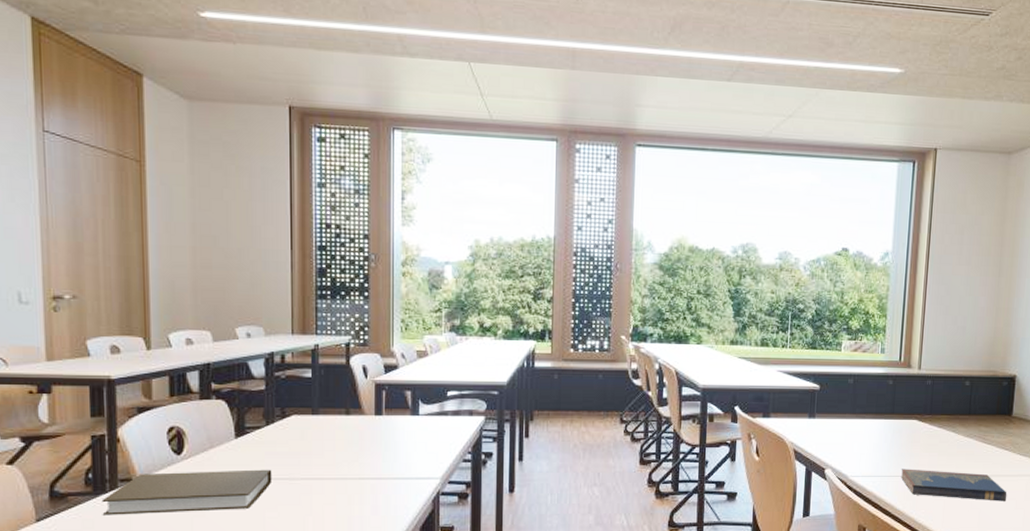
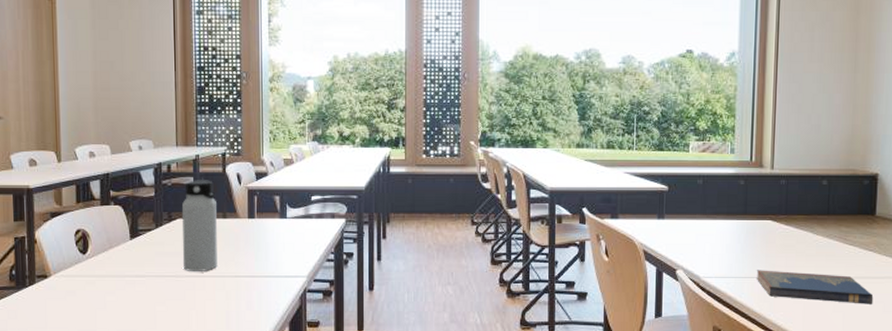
book: present [101,469,272,516] -> none [23,267,162,307]
water bottle: none [297,372,339,473] -> present [181,180,217,271]

